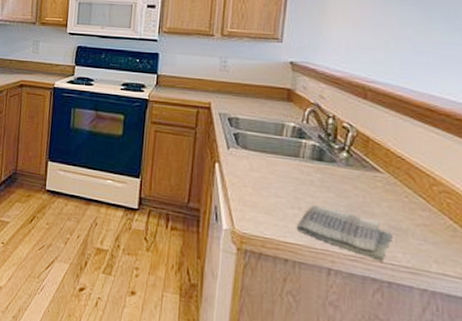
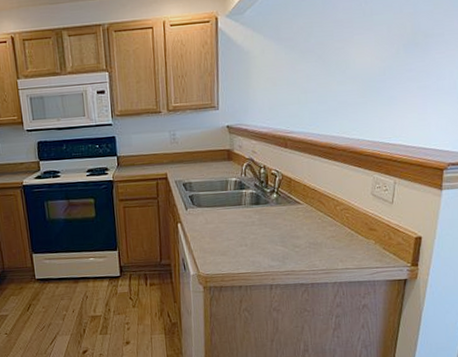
dish towel: present [296,205,392,262] -> none [245,239,312,271]

